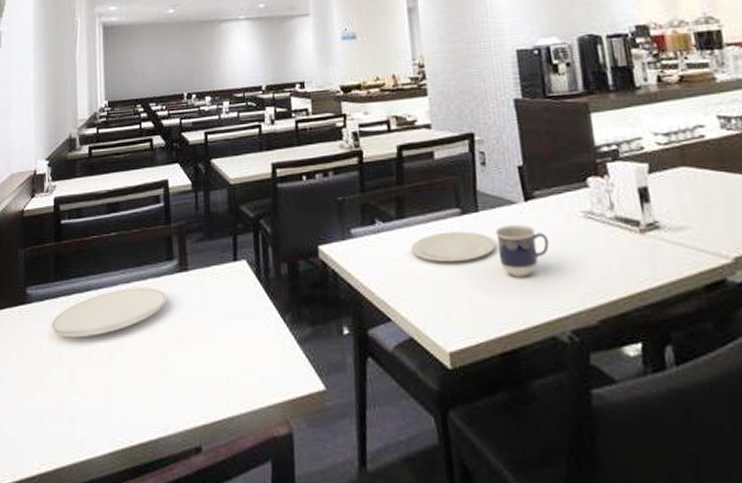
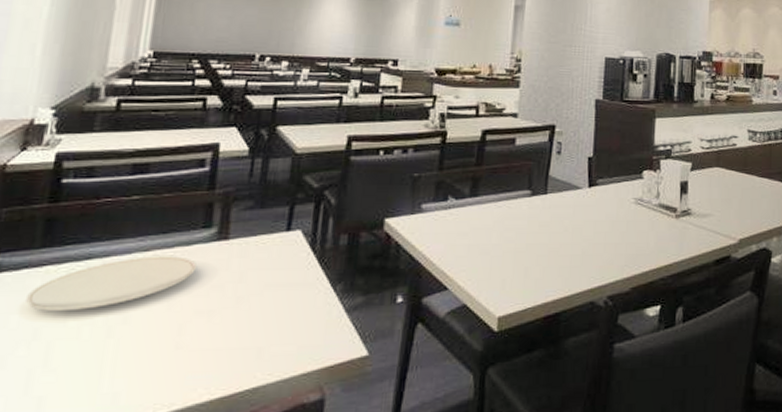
plate: present [410,231,496,263] -> none [478,210,557,238]
cup: present [495,224,549,277] -> none [557,206,602,252]

